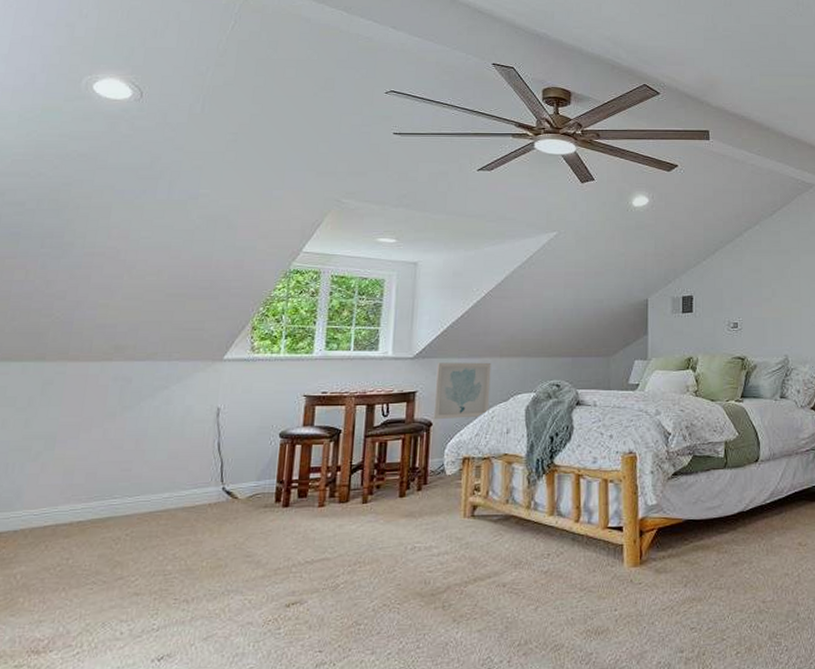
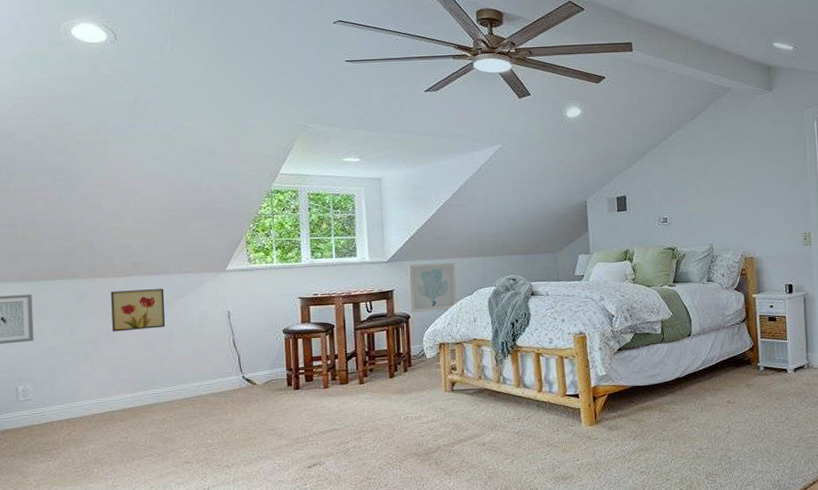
wall art: none [75,377,146,427] -> present [111,289,166,332]

